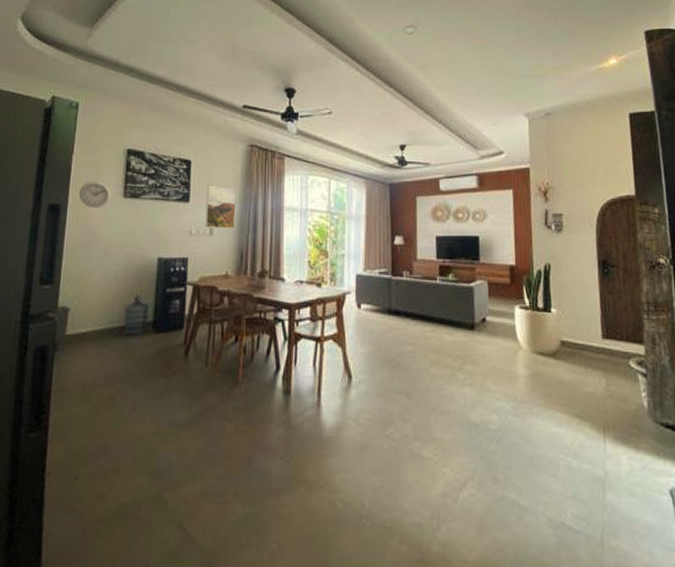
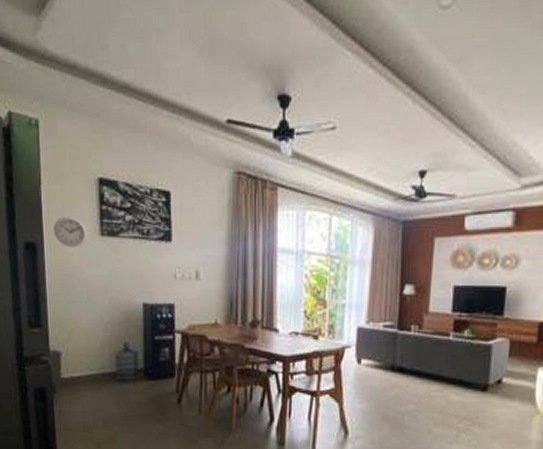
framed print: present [205,184,236,229] -> none [189,220,223,273]

